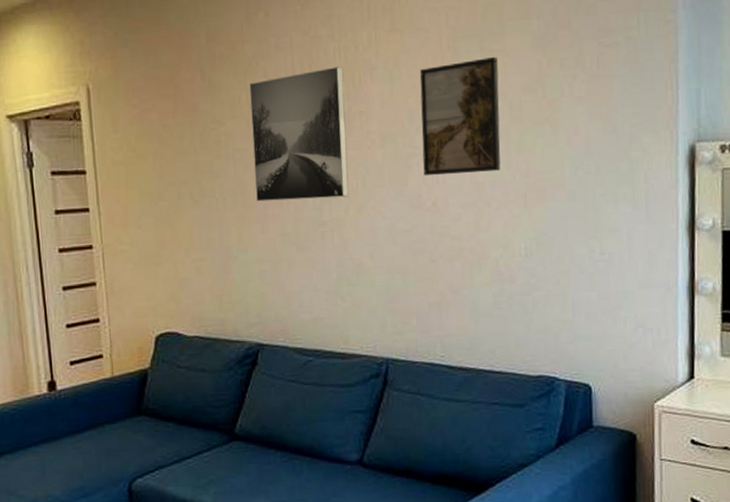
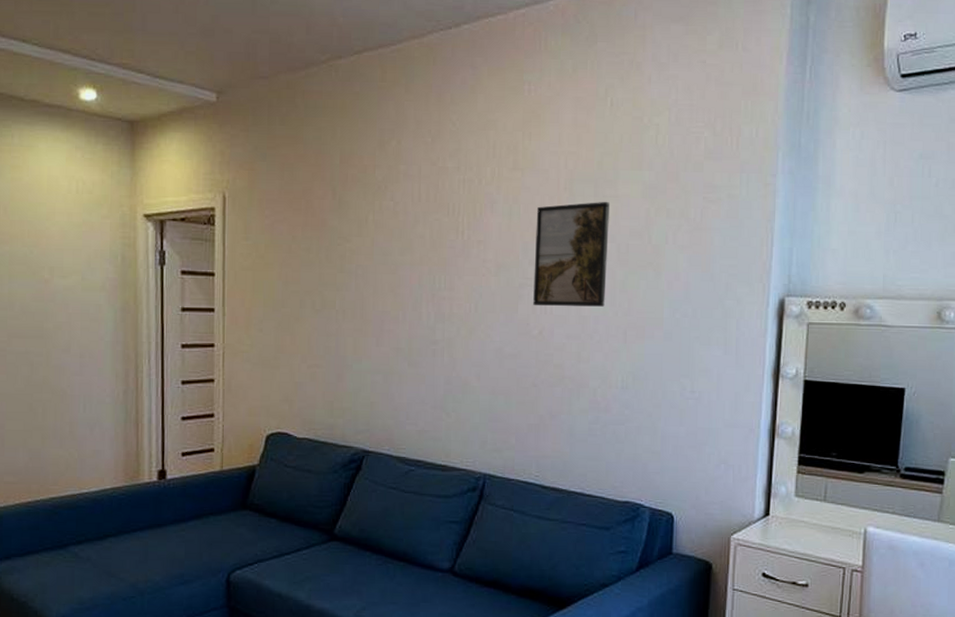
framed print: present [249,66,350,202] -> none [373,197,466,319]

